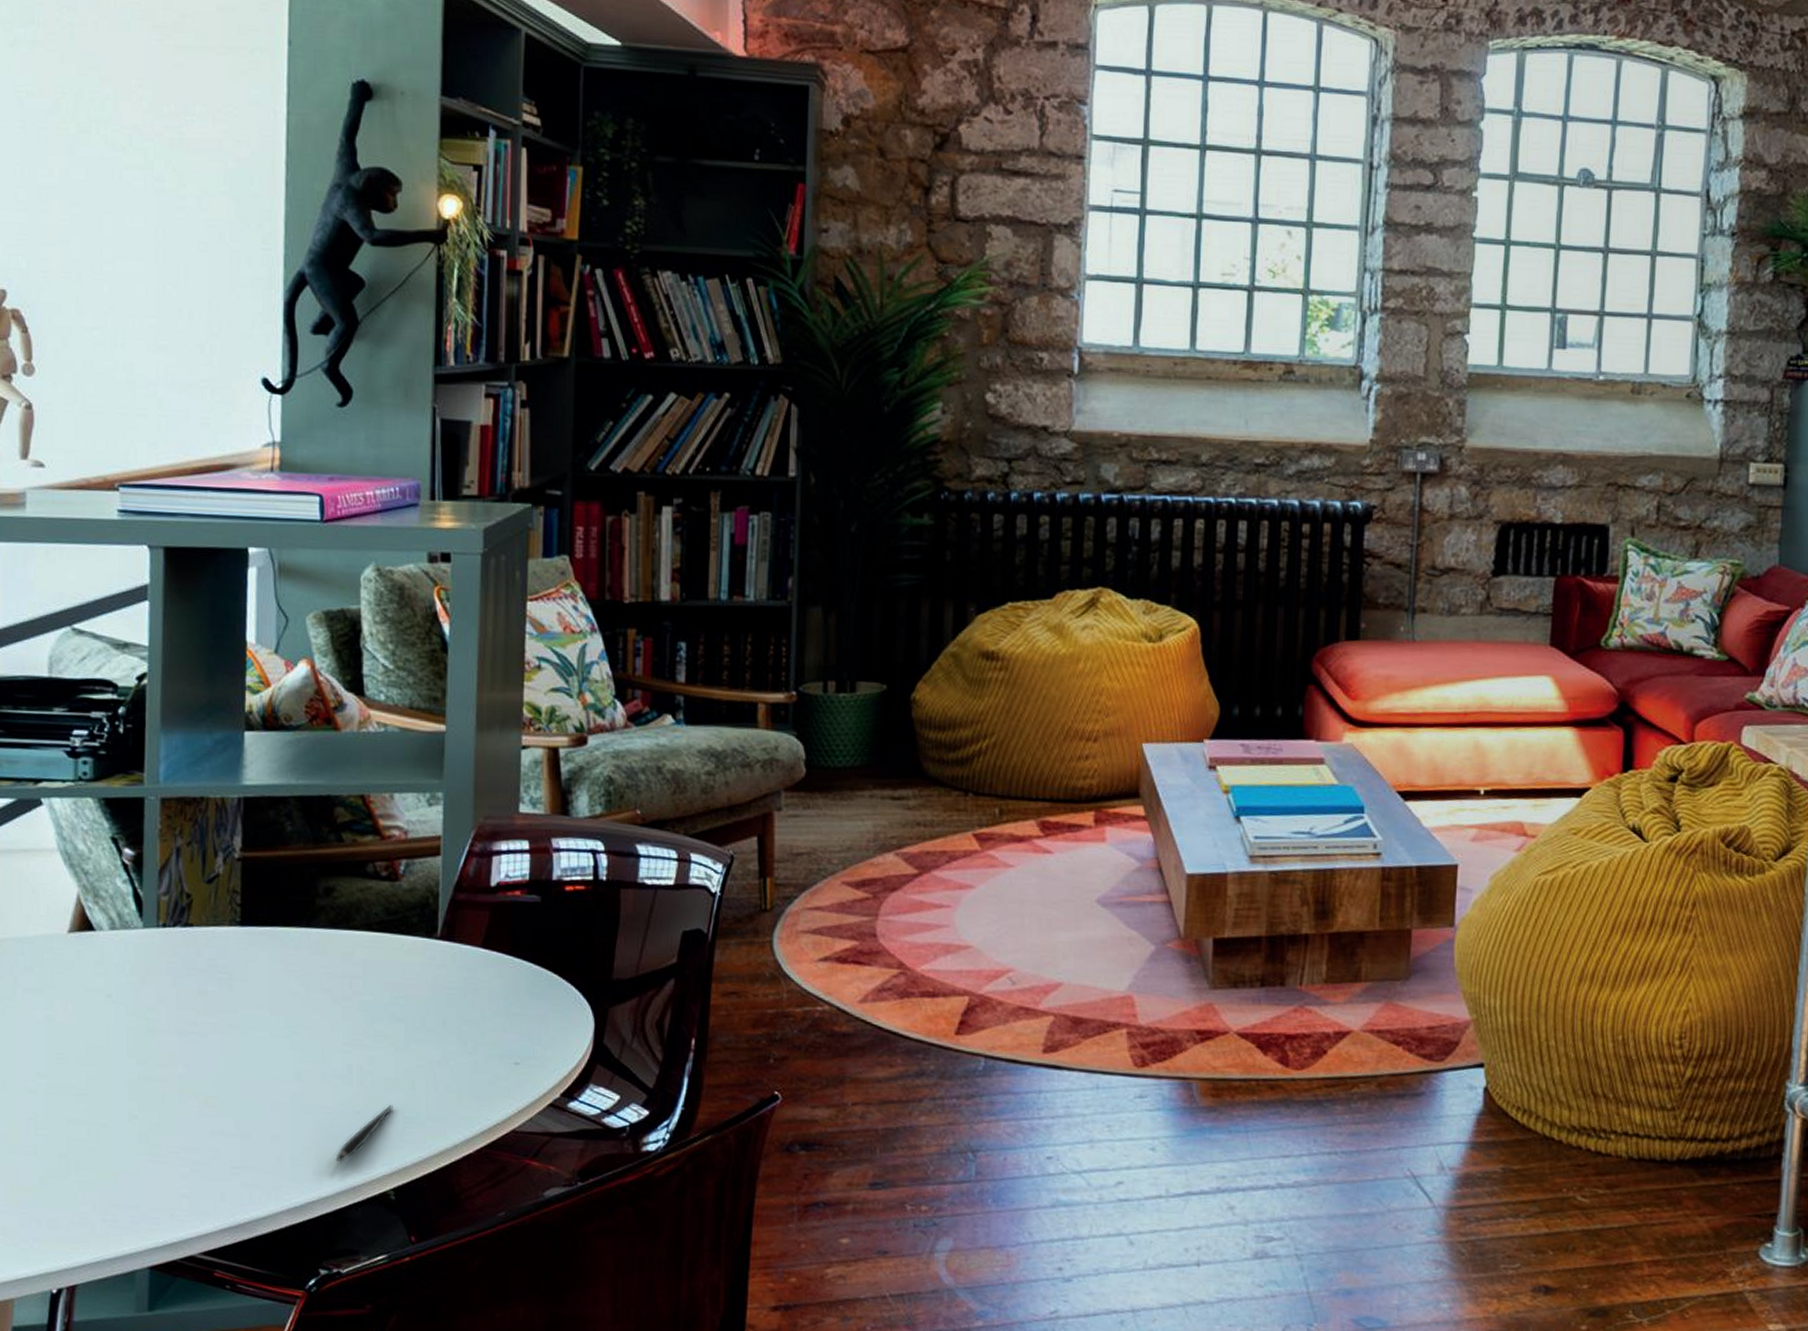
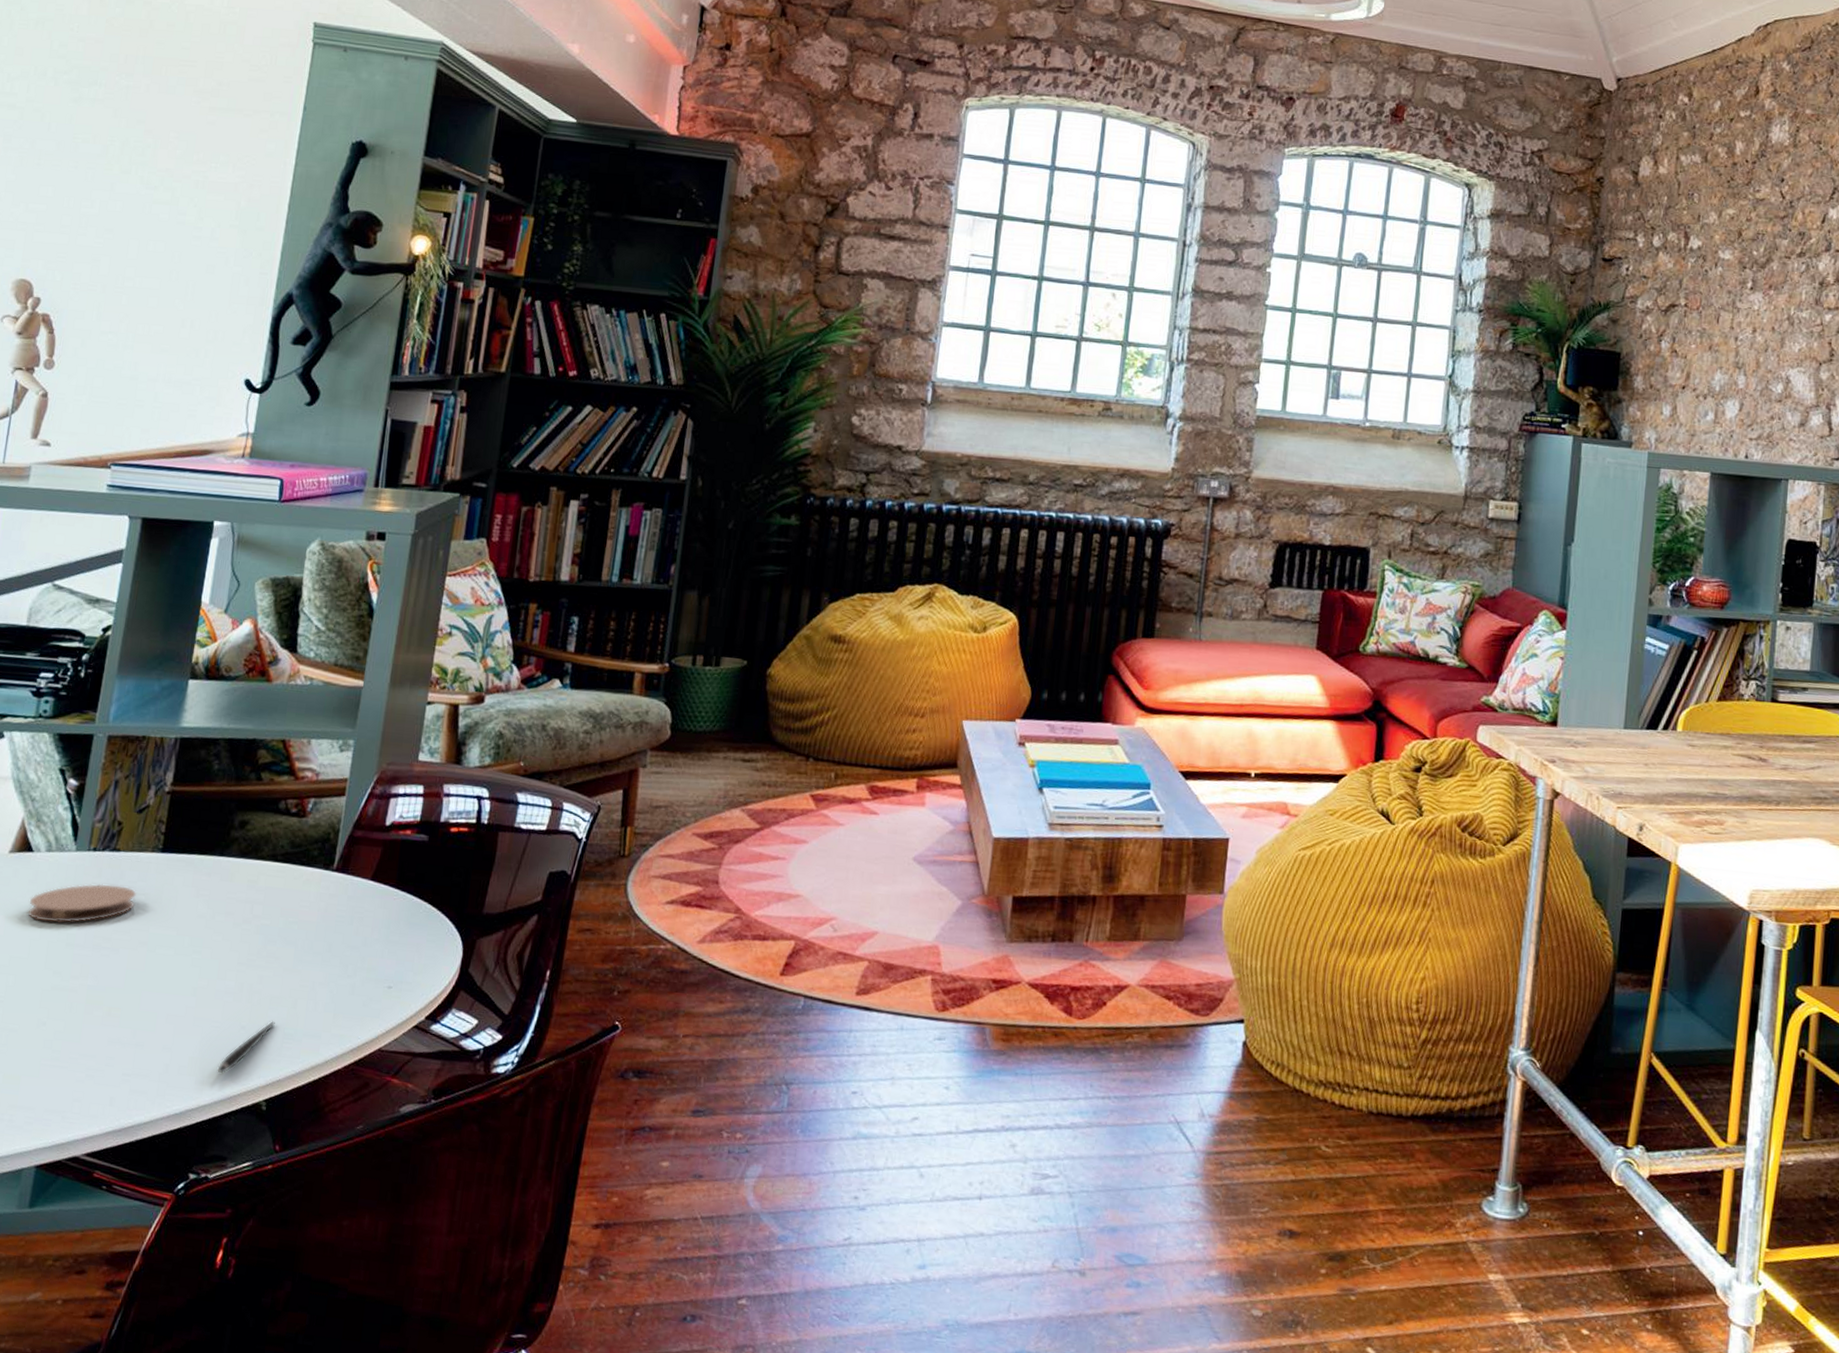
coaster: none [99,963,219,1008] -> present [27,883,137,923]

